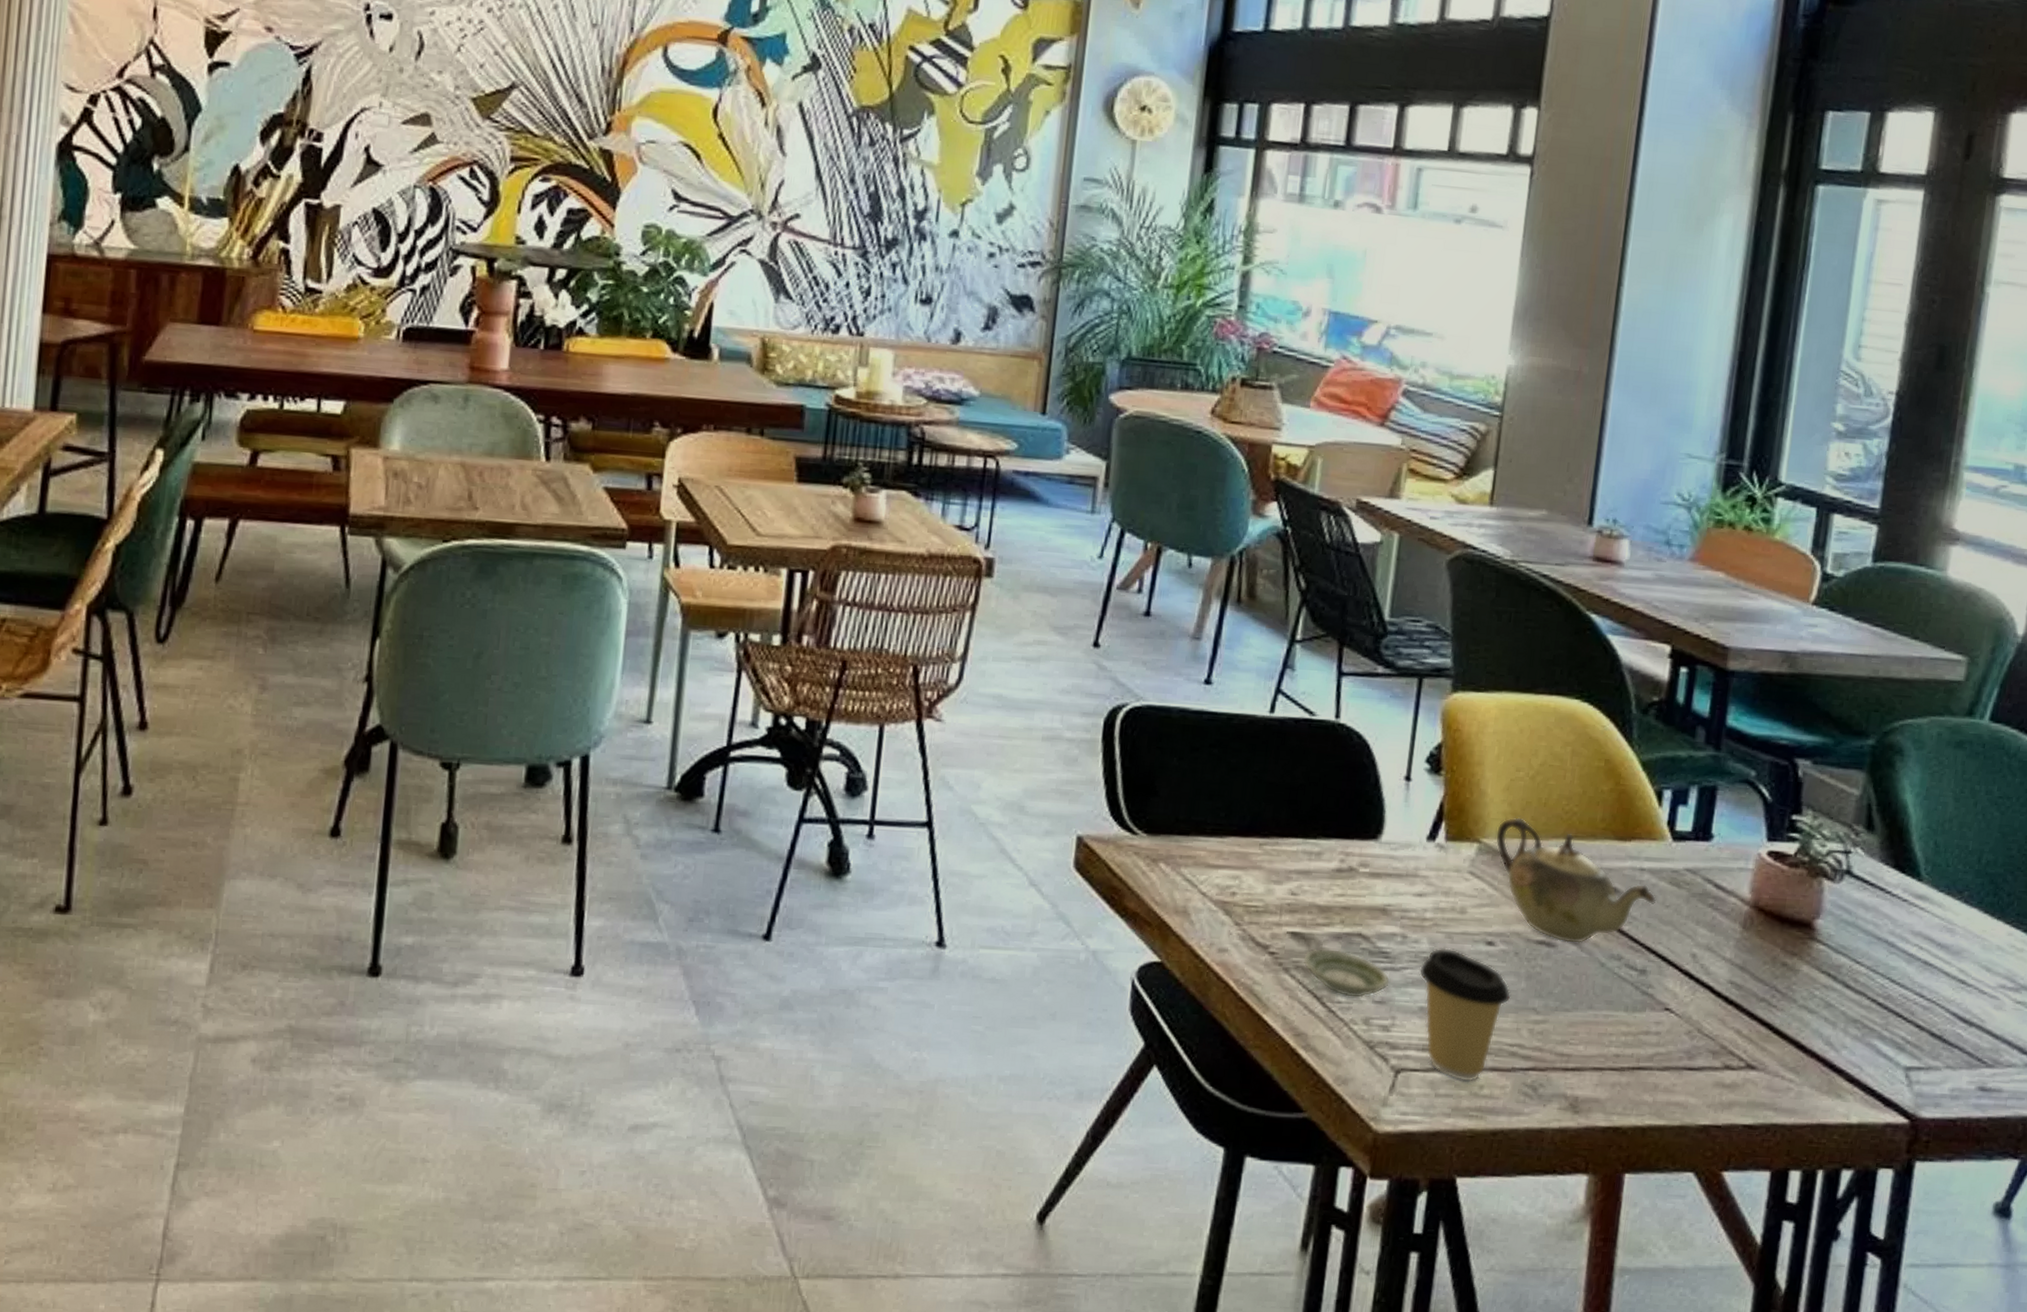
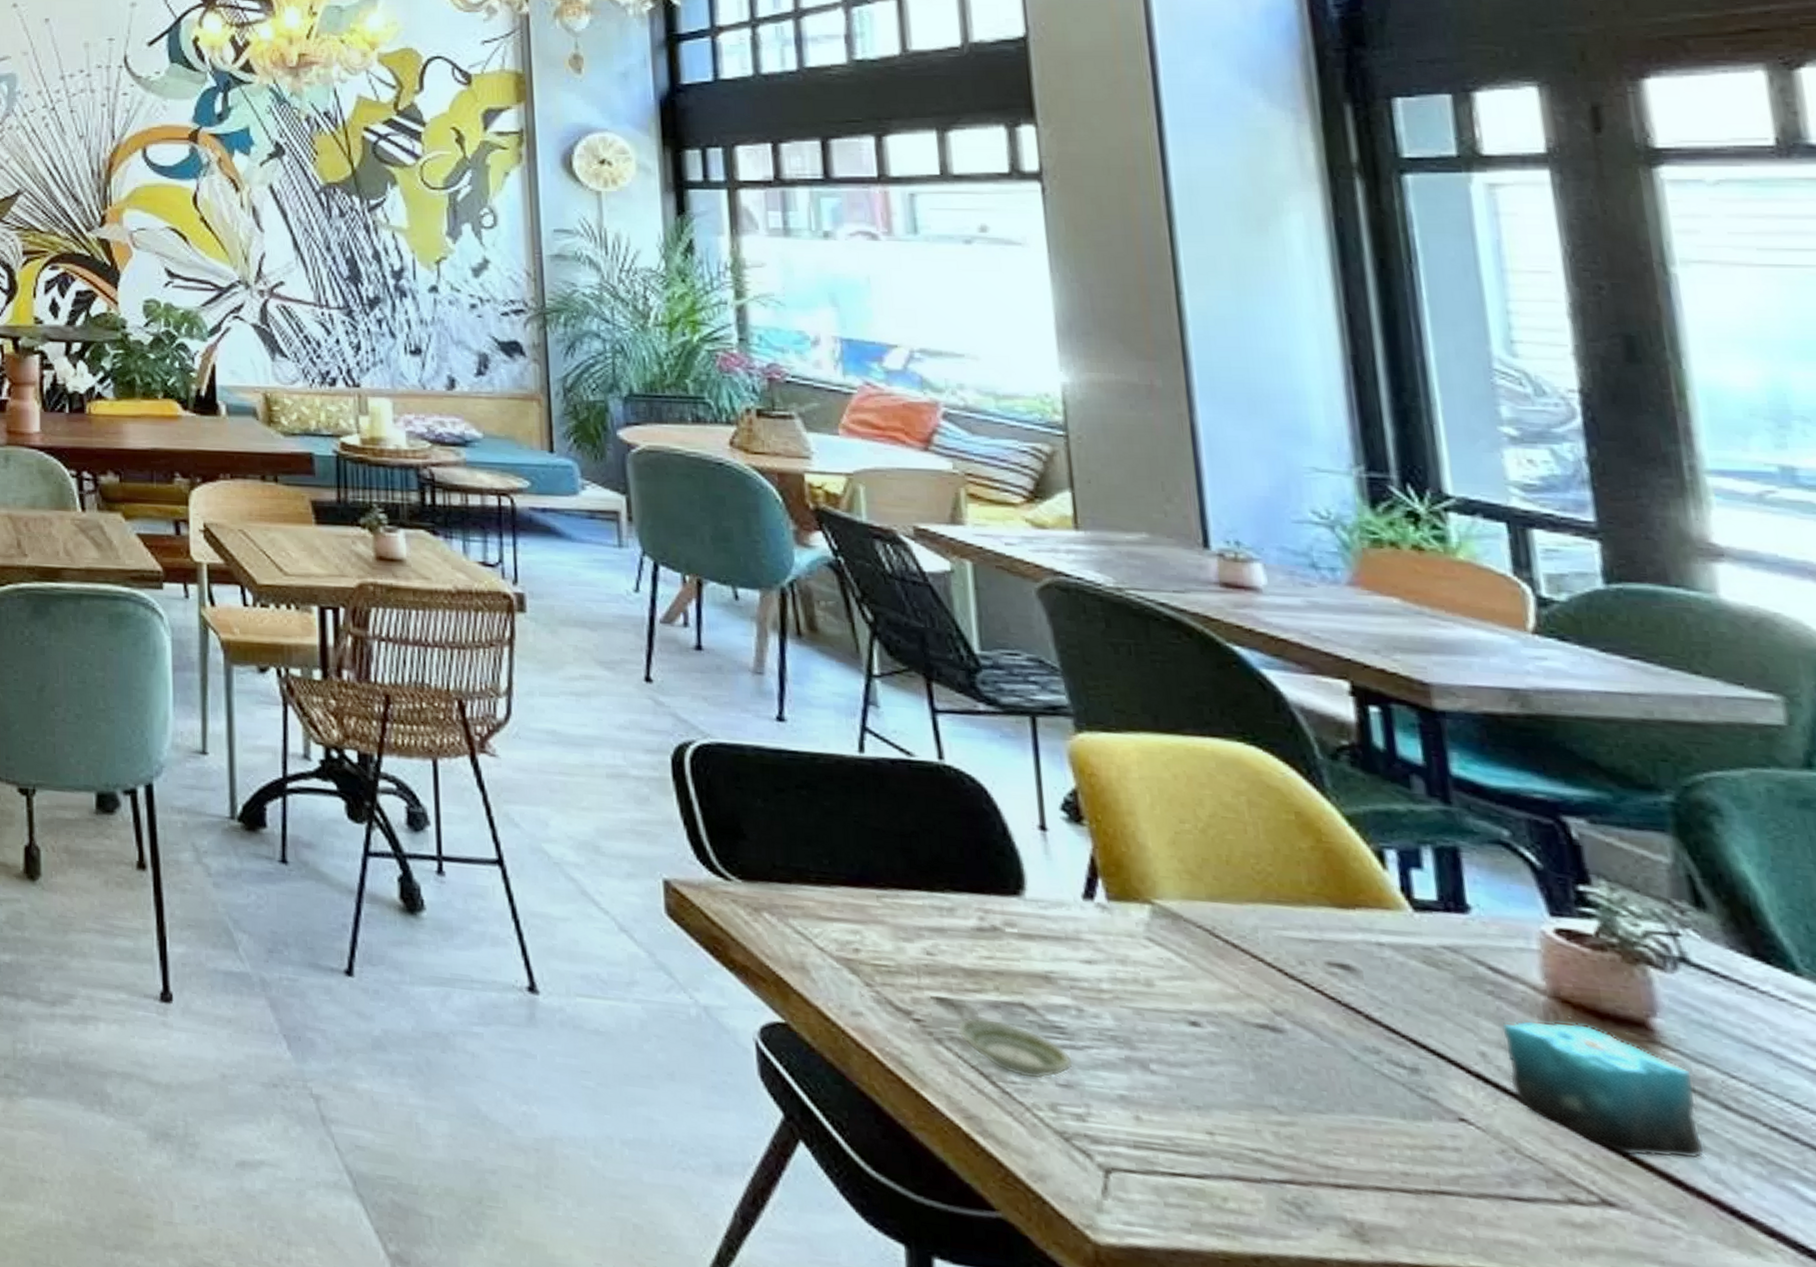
coffee cup: present [1419,948,1511,1082] -> none [1107,1025,1238,1192]
teapot: present [1495,817,1657,944] -> none [1170,876,1411,1031]
candle: none [1707,922,1832,1029] -> present [1500,1016,1706,1160]

